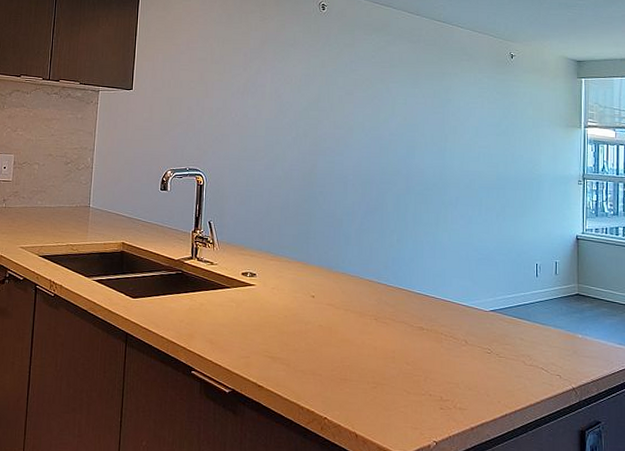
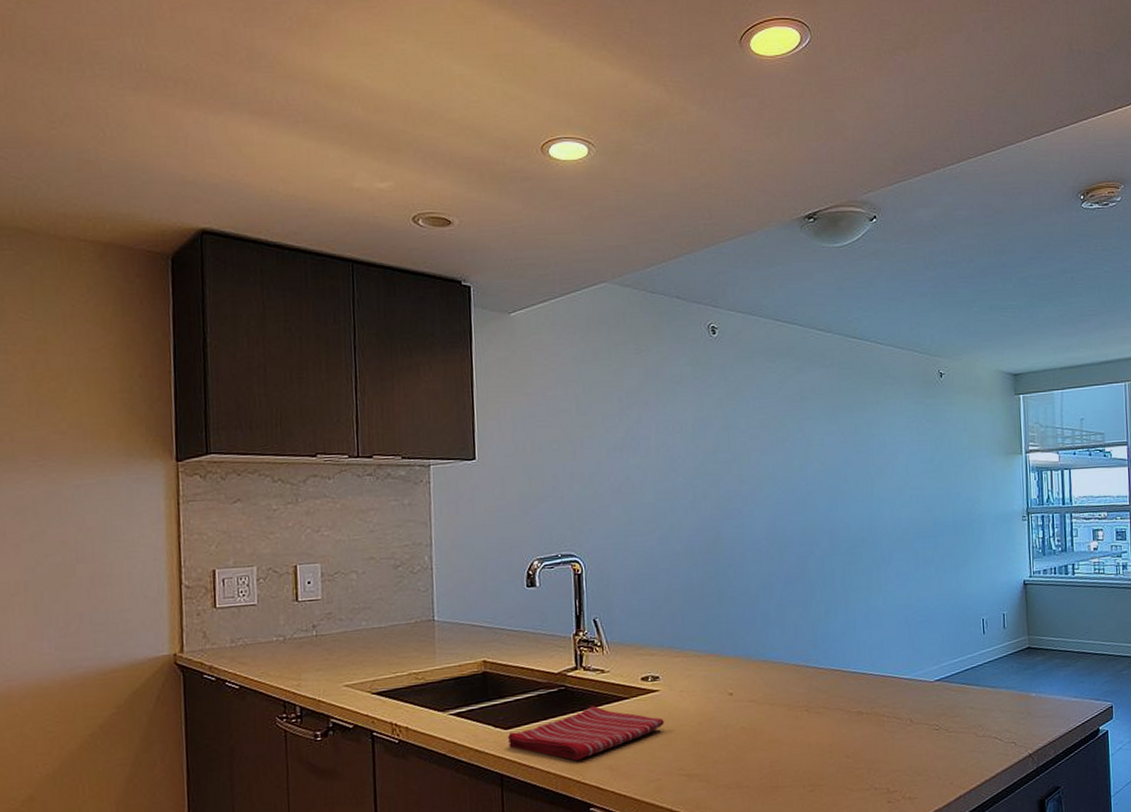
dish towel: none [134,290,257,331] -> present [507,706,664,761]

